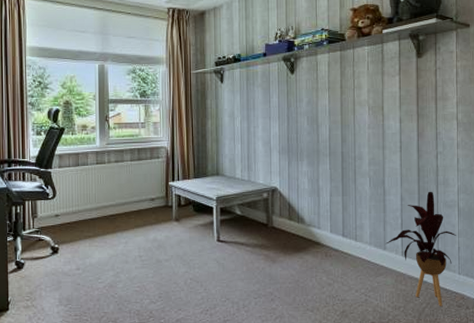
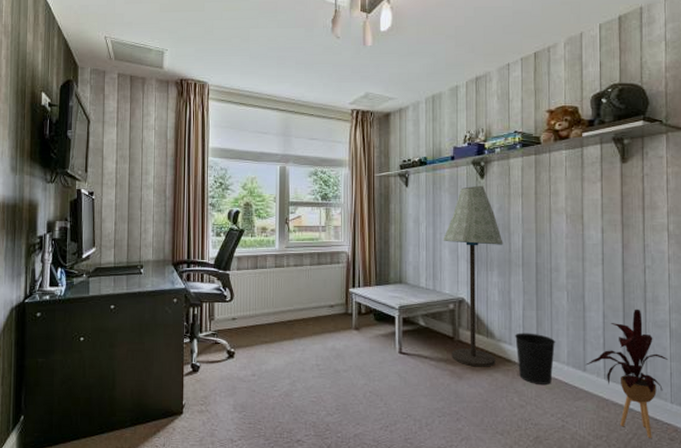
floor lamp: none [256,80,312,251] -> present [442,185,503,367]
wastebasket: none [323,217,360,264] -> present [515,332,556,385]

